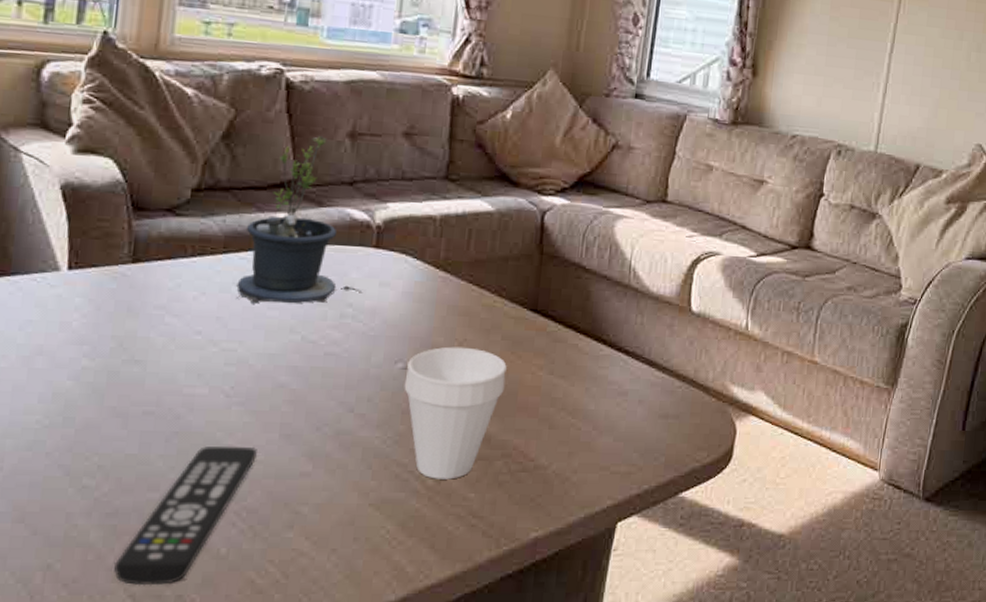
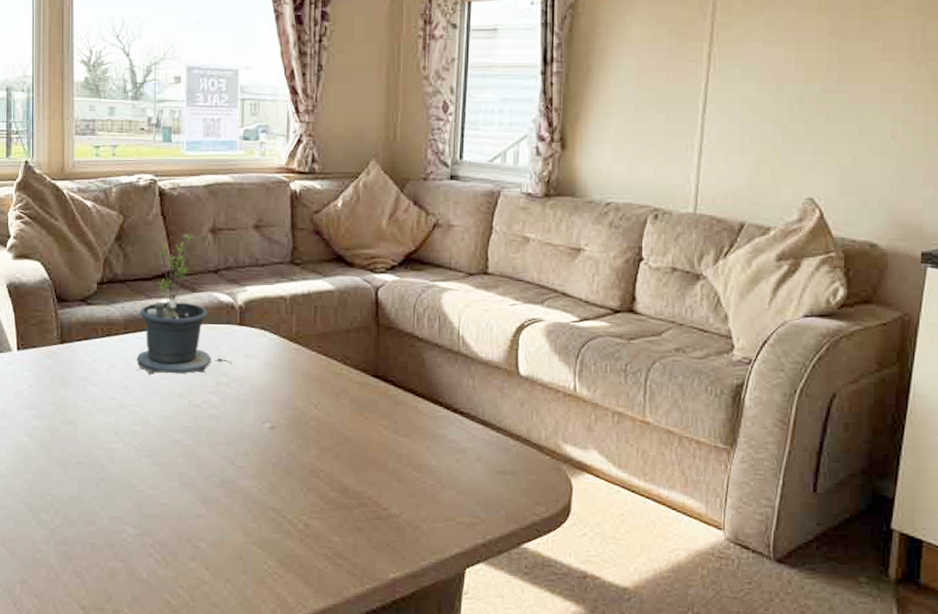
remote control: present [113,445,257,586] -> none [68,490,163,601]
cup: present [404,346,507,480] -> none [272,409,356,524]

